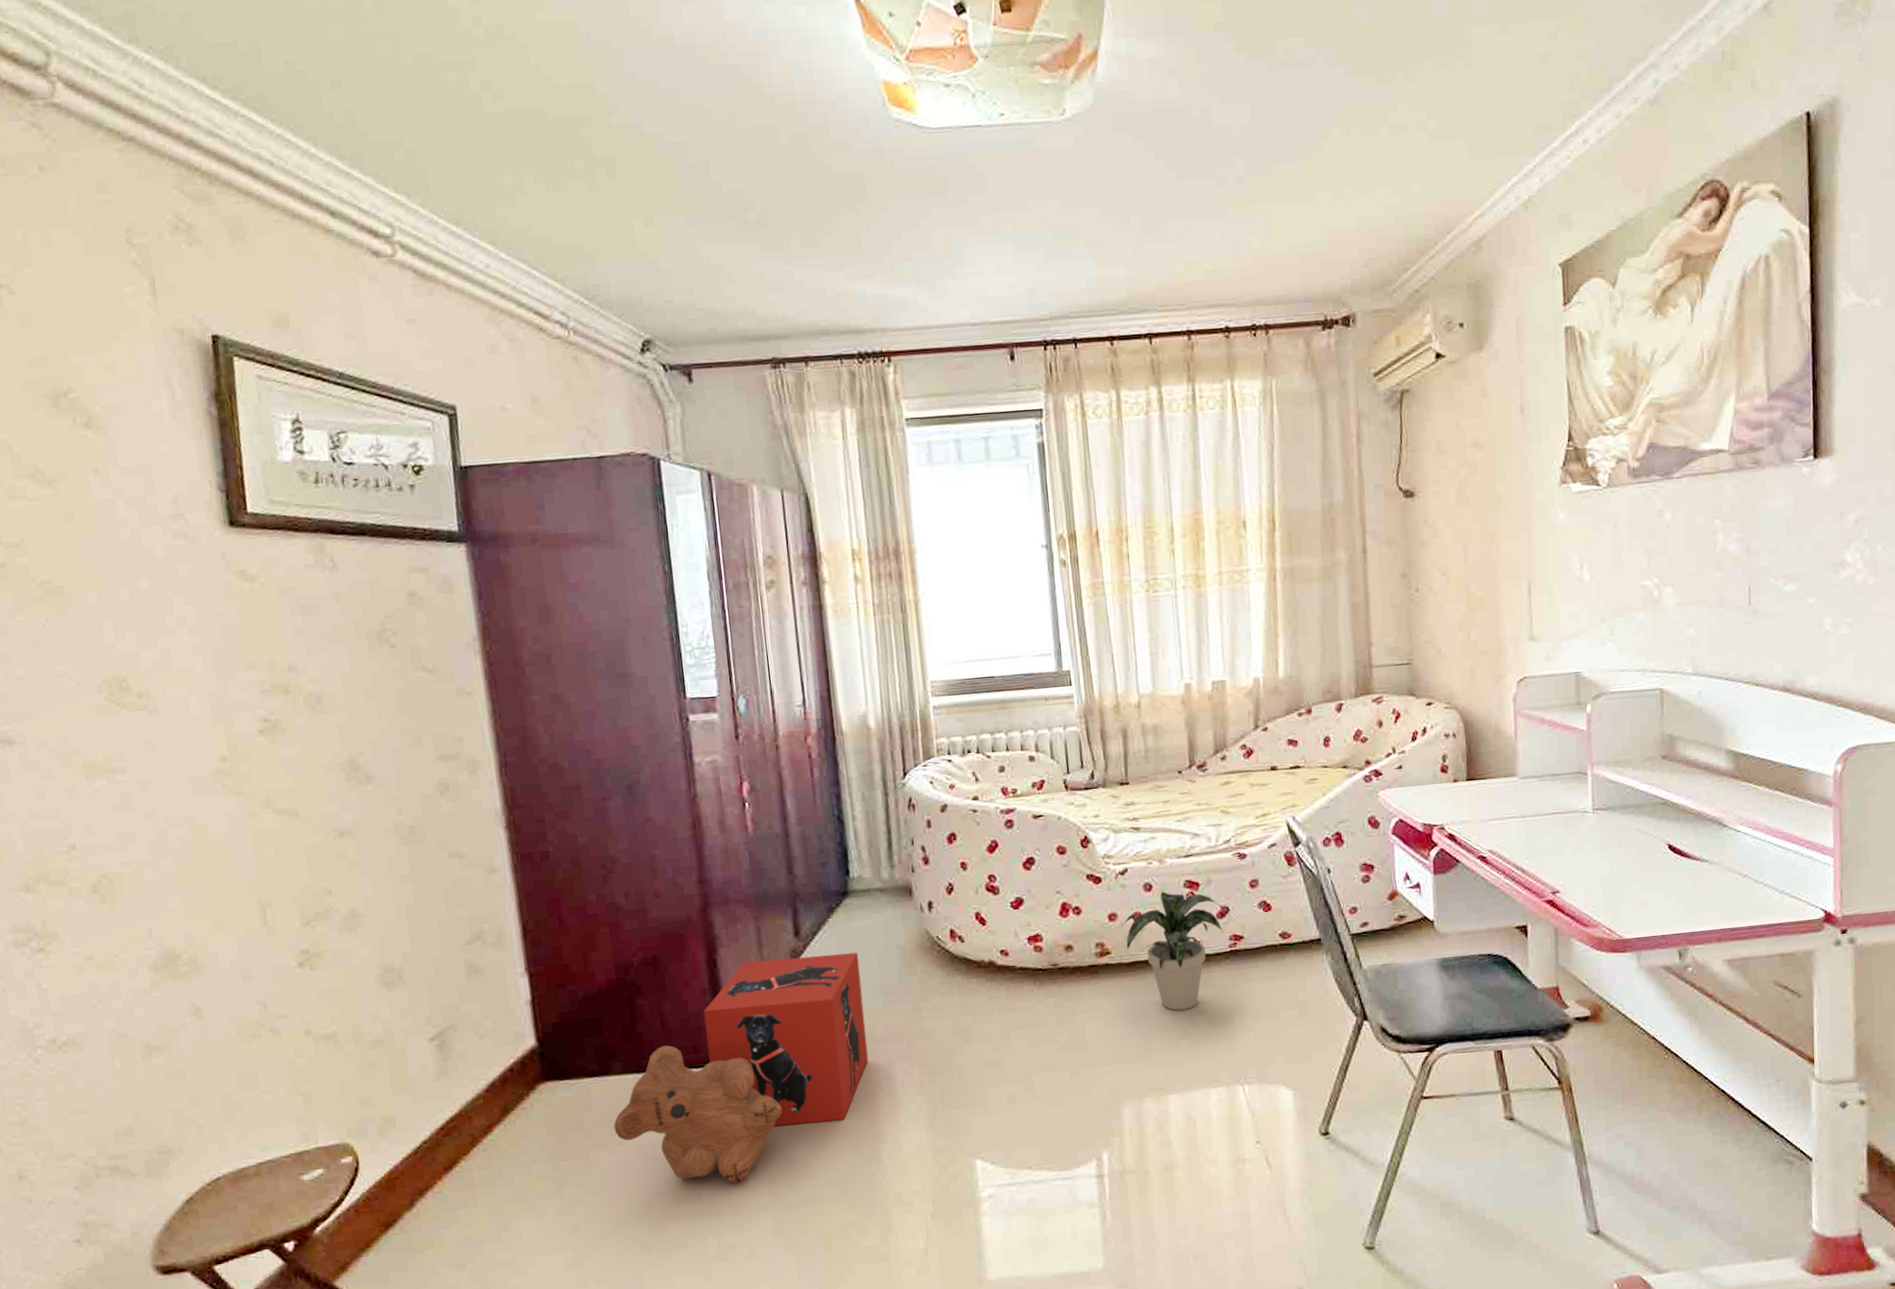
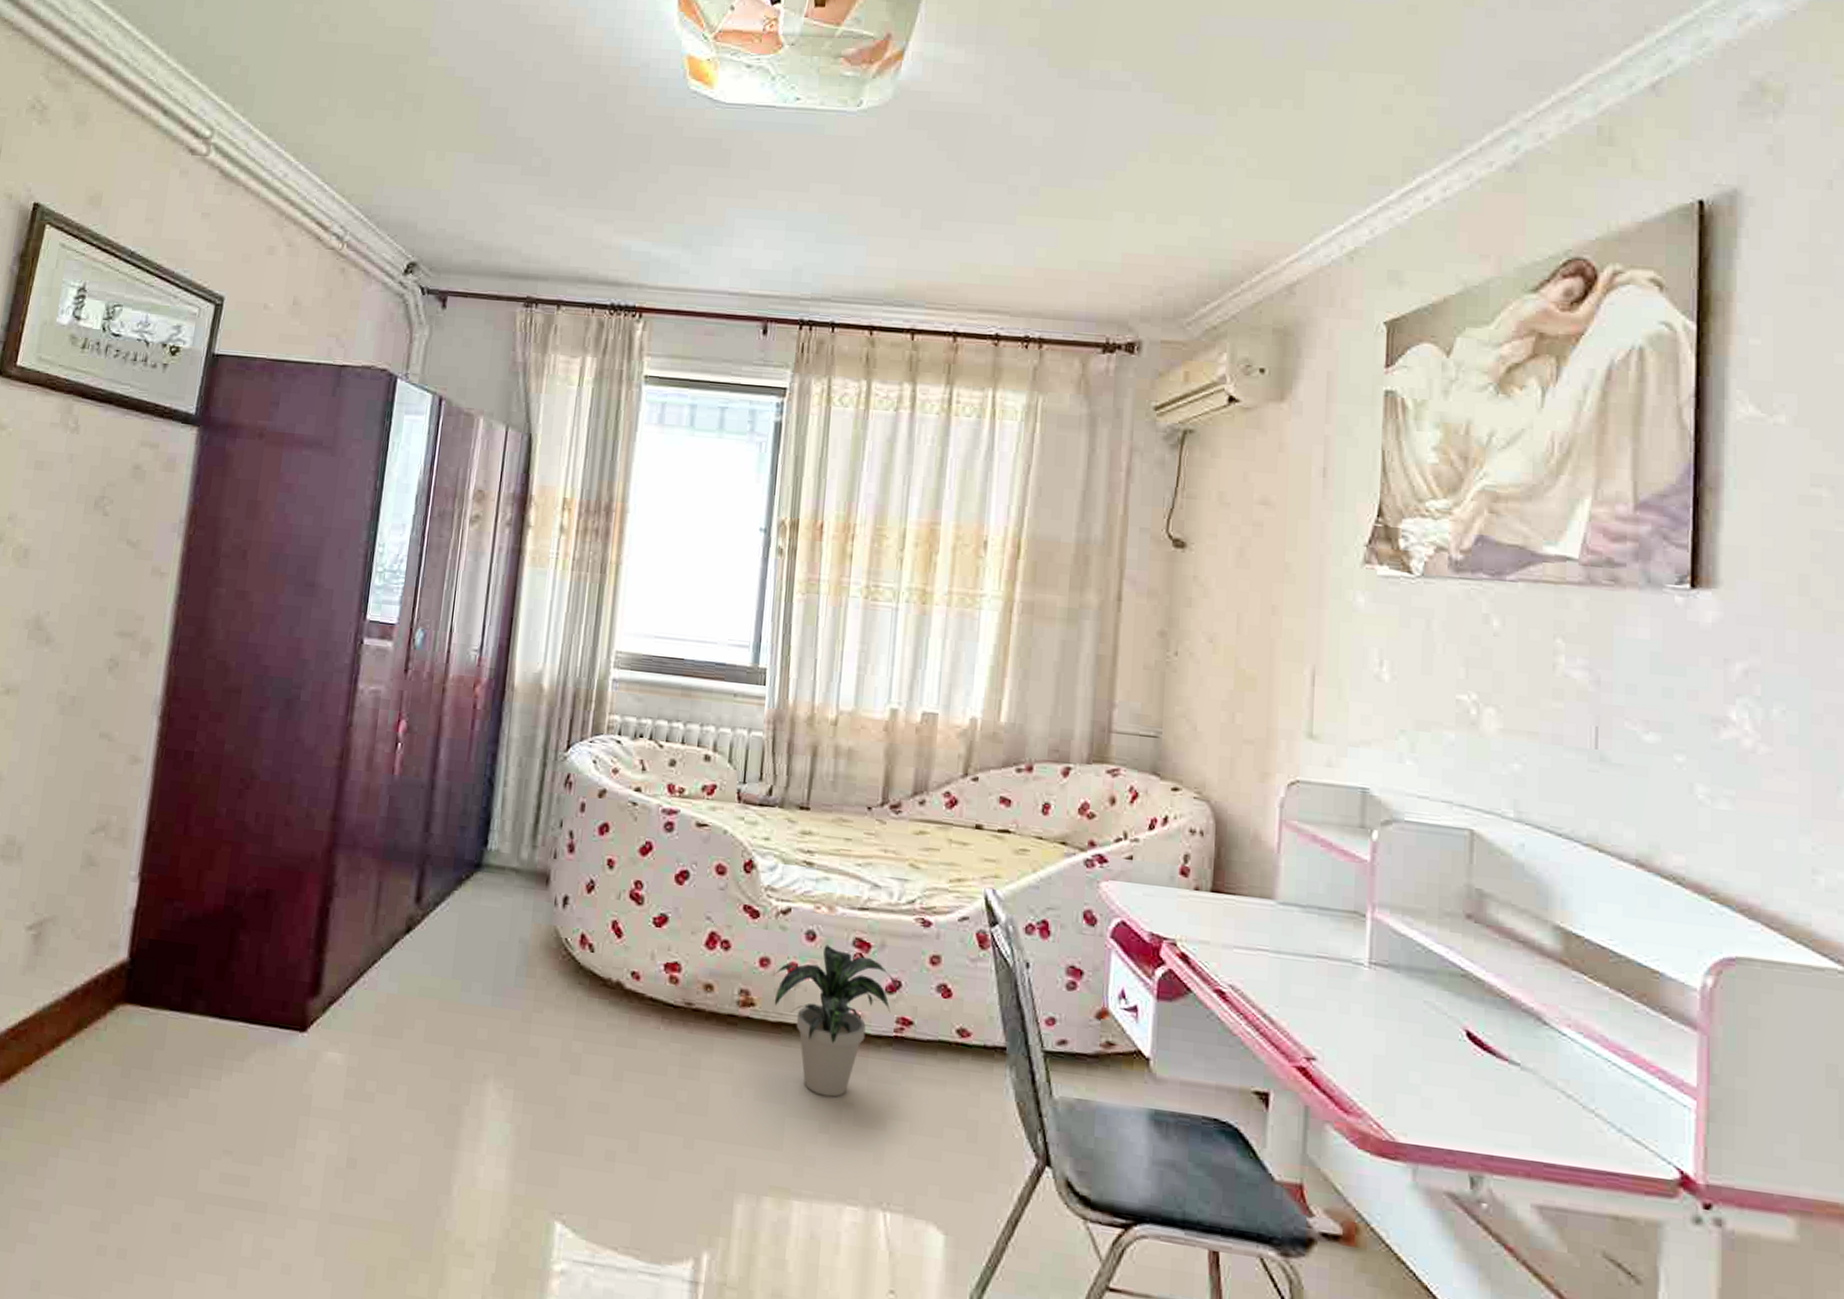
teddy bear: present [613,1045,782,1184] -> none [179,993,358,1177]
storage box: present [703,952,868,1127] -> none [295,918,477,1132]

